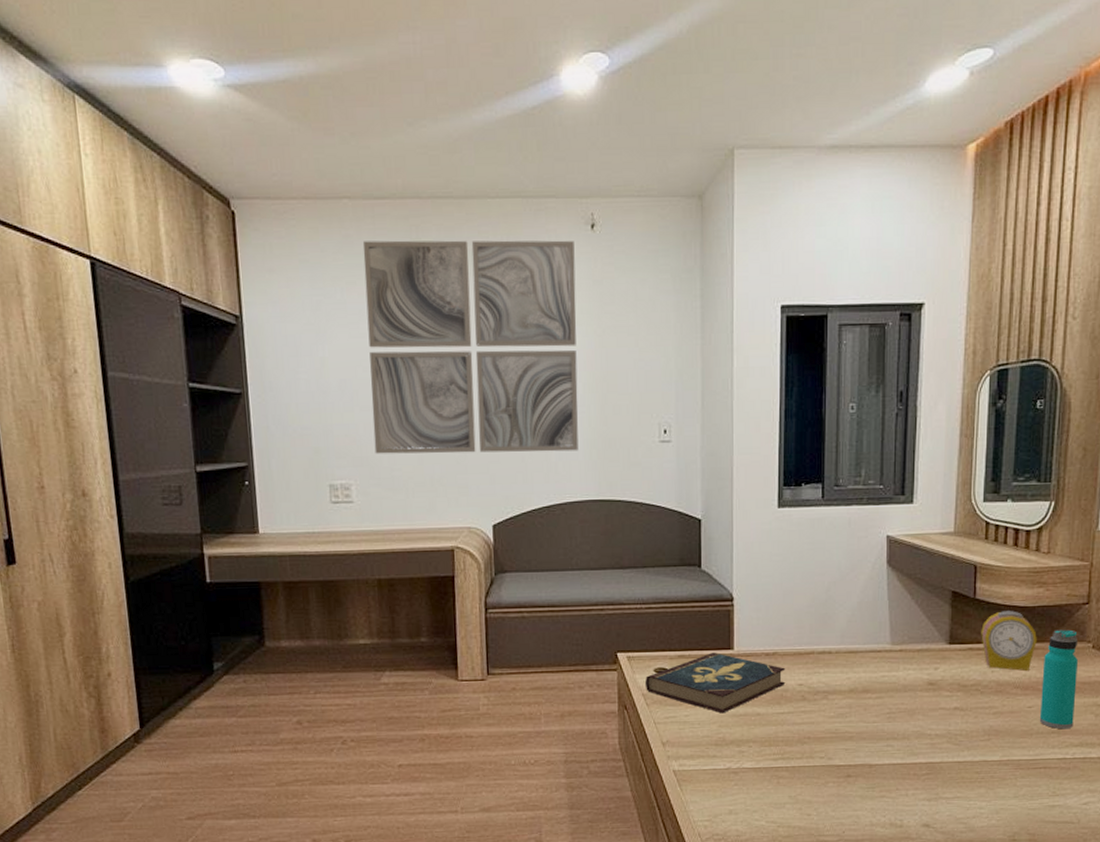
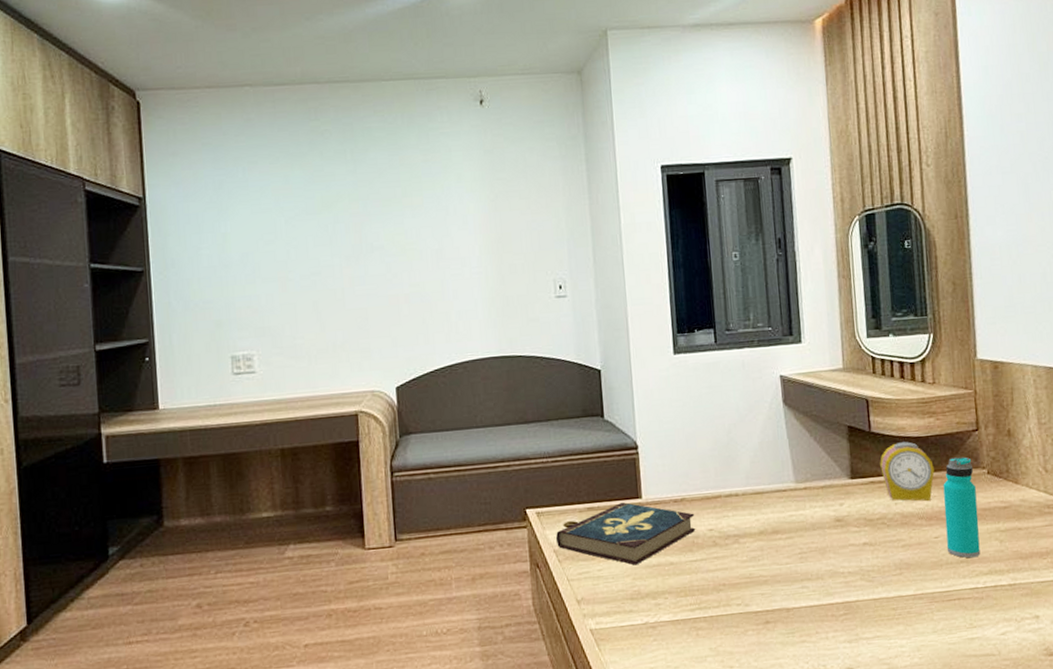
wall art: present [362,240,579,454] -> none [263,115,478,324]

